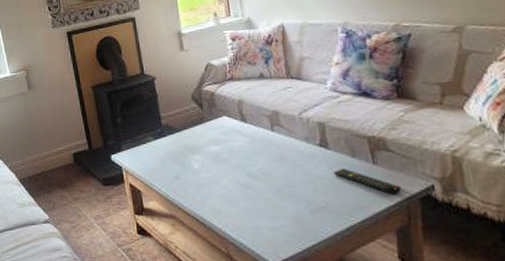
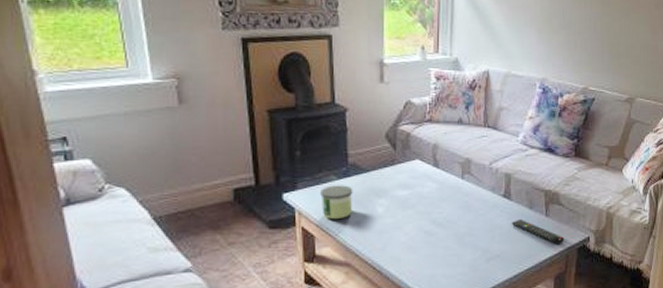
candle: none [141,144,171,175] -> present [320,185,353,219]

